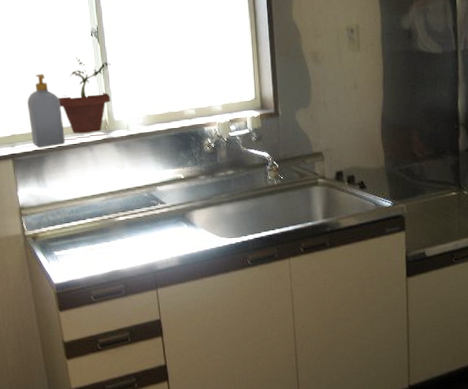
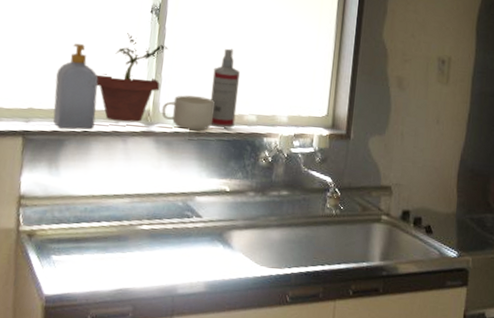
cup: none [116,101,160,132] -> present [161,95,215,131]
spray bottle: none [152,54,178,126] -> present [210,48,240,129]

